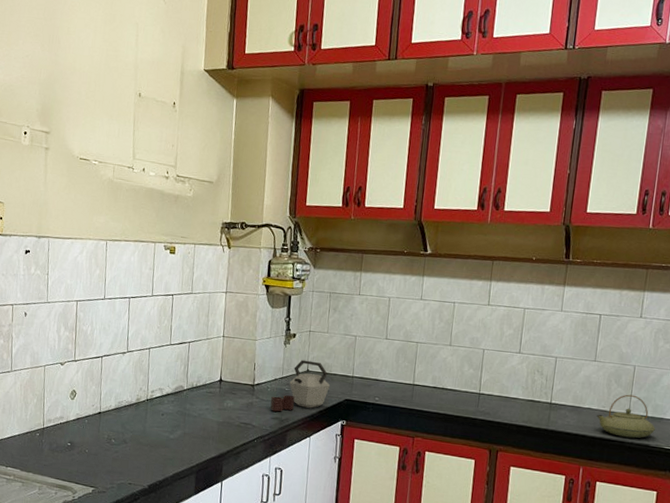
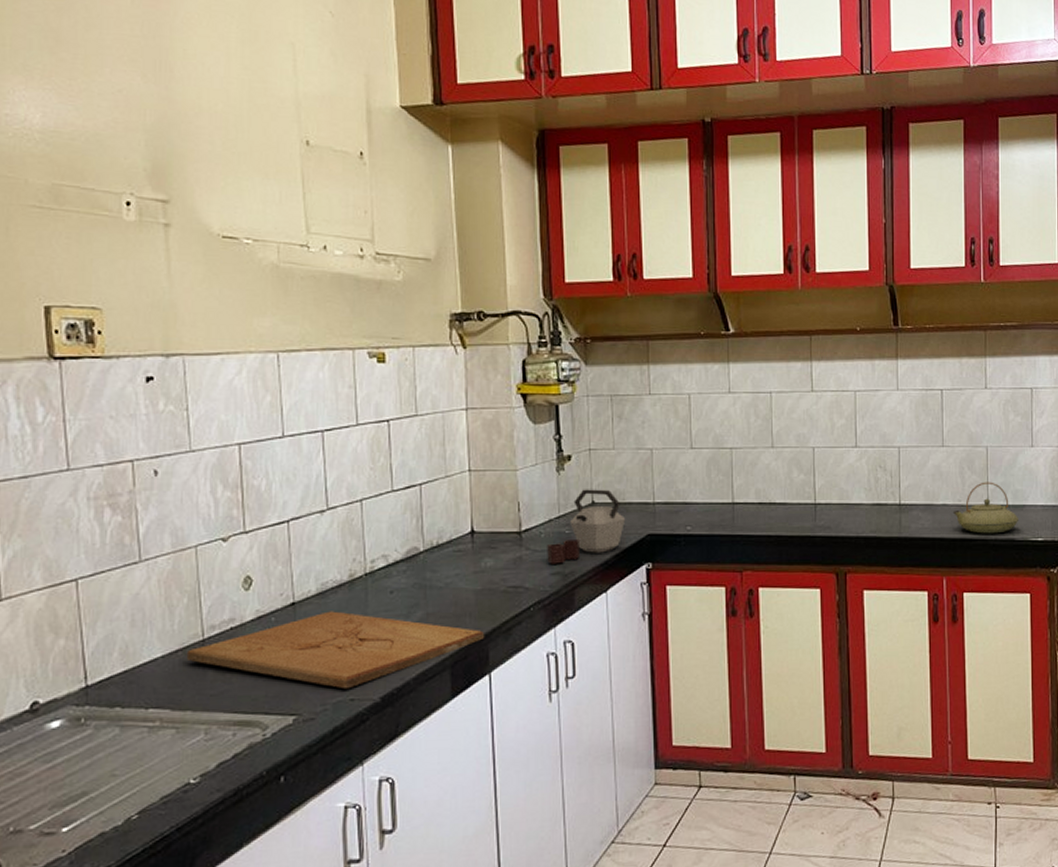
cutting board: none [32,421,222,476] -> present [186,611,485,690]

